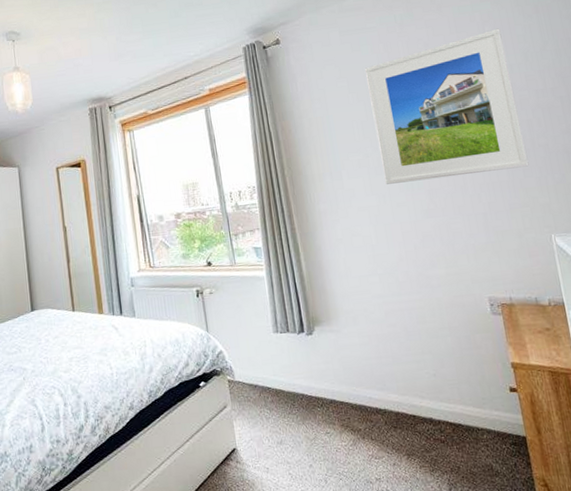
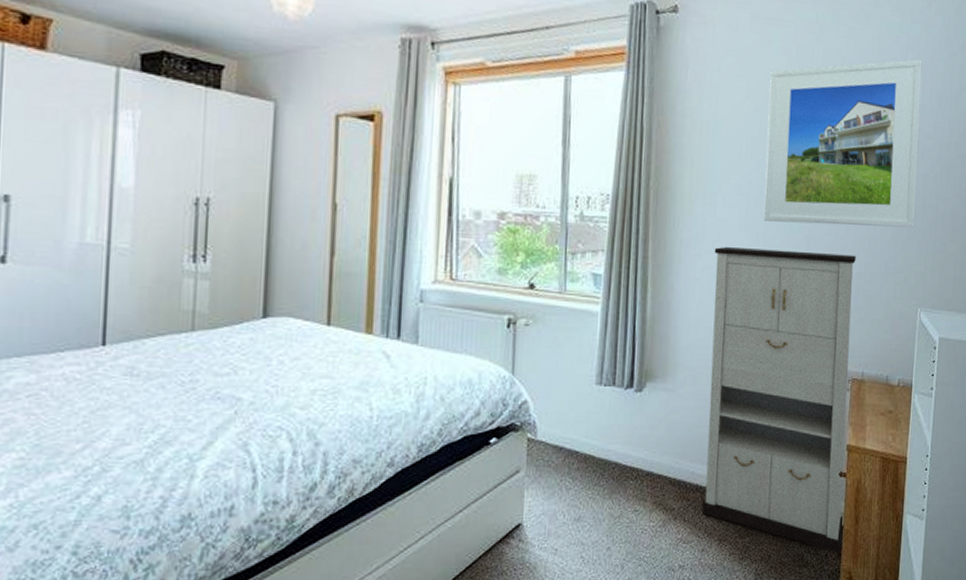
cabinet: none [348,198,530,463] -> present [701,246,856,554]

